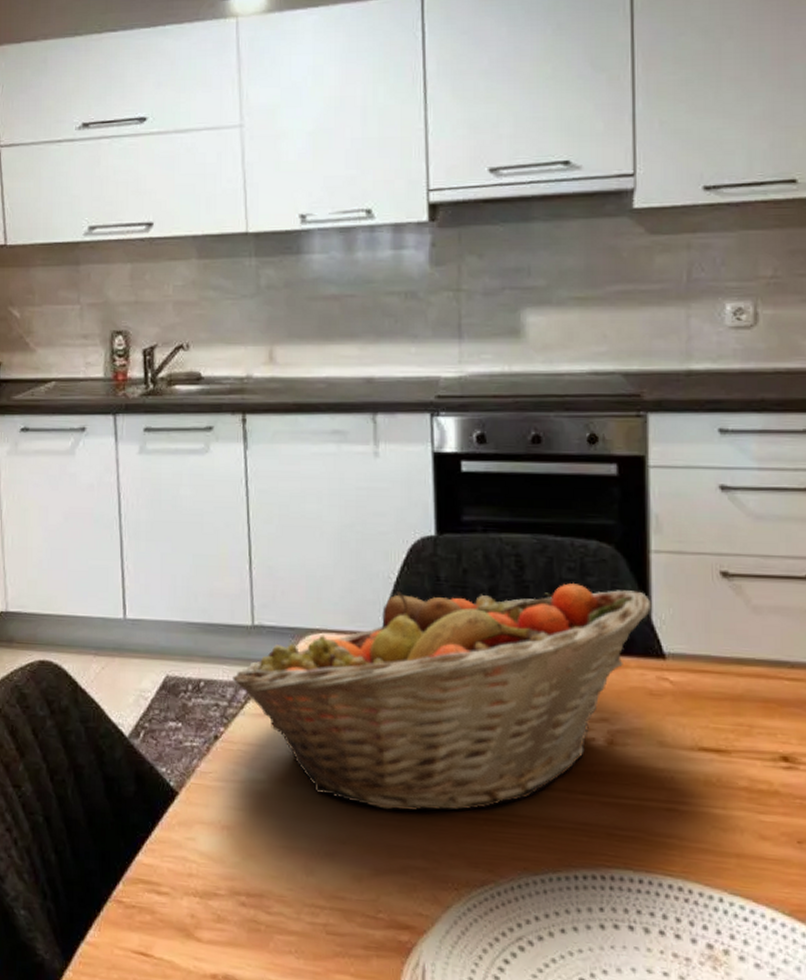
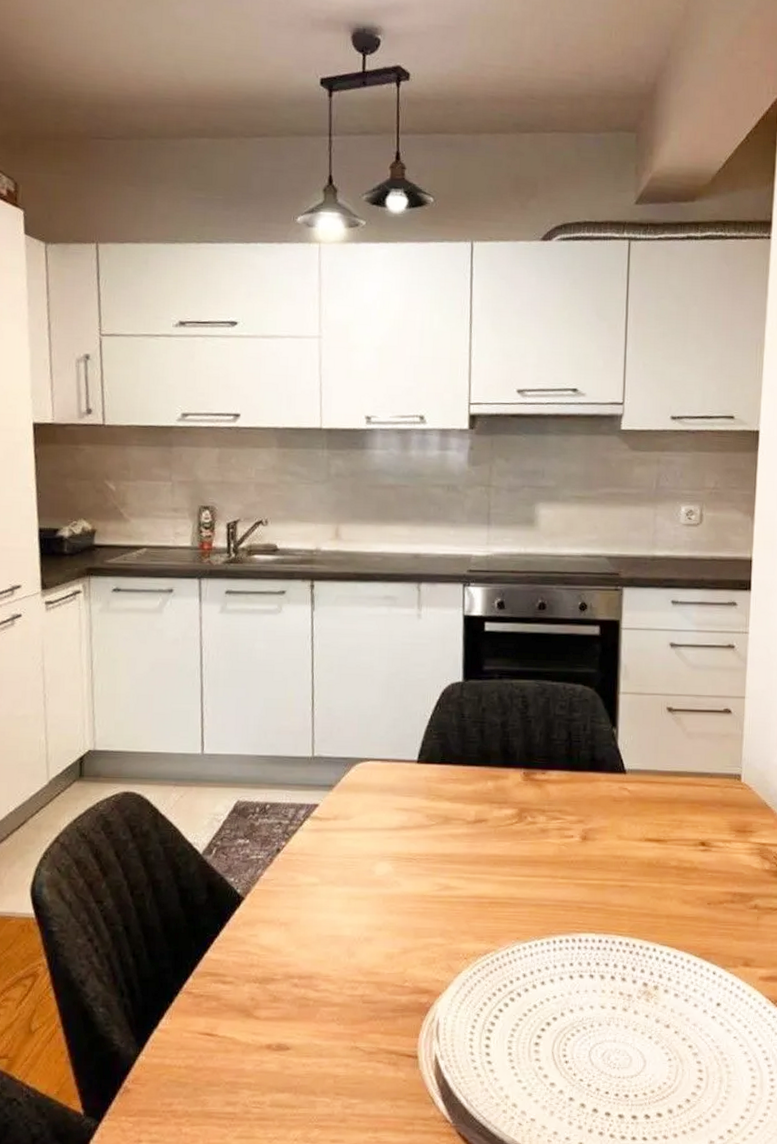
fruit basket: present [233,582,652,811] -> none [294,717,619,900]

